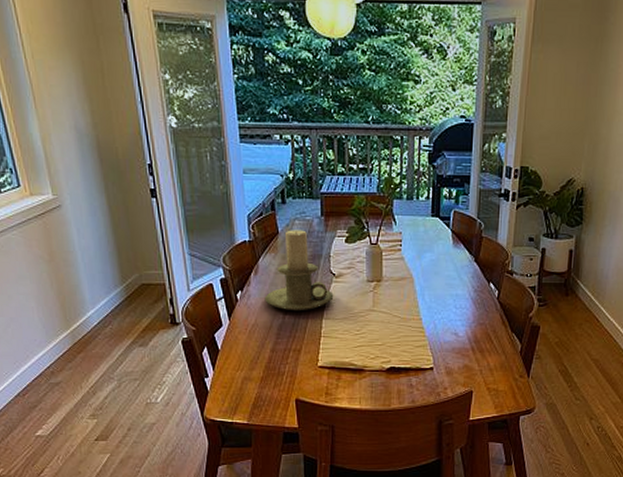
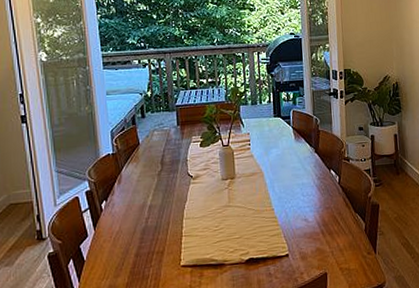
candle holder: present [264,230,334,311] -> none [128,139,192,215]

